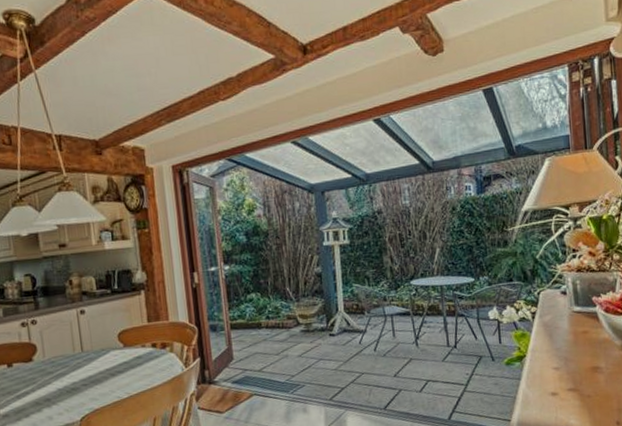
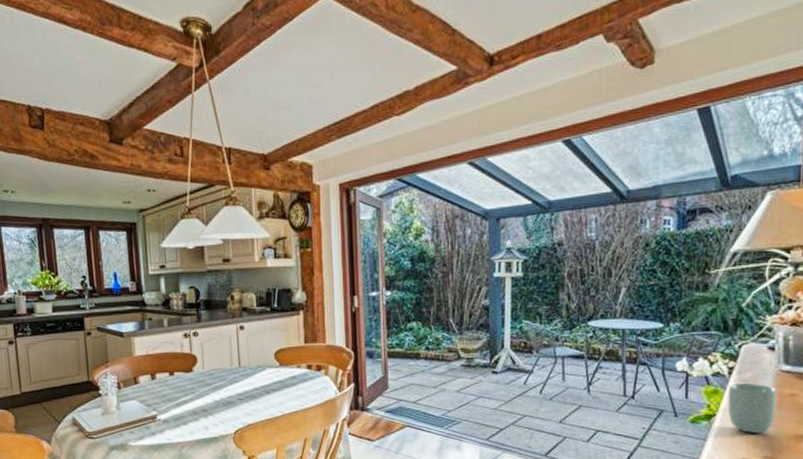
cup: none [533,324,574,369] -> present [728,382,776,433]

